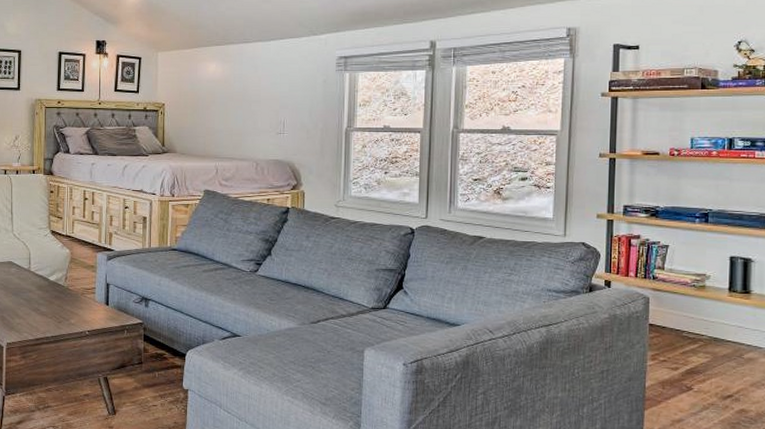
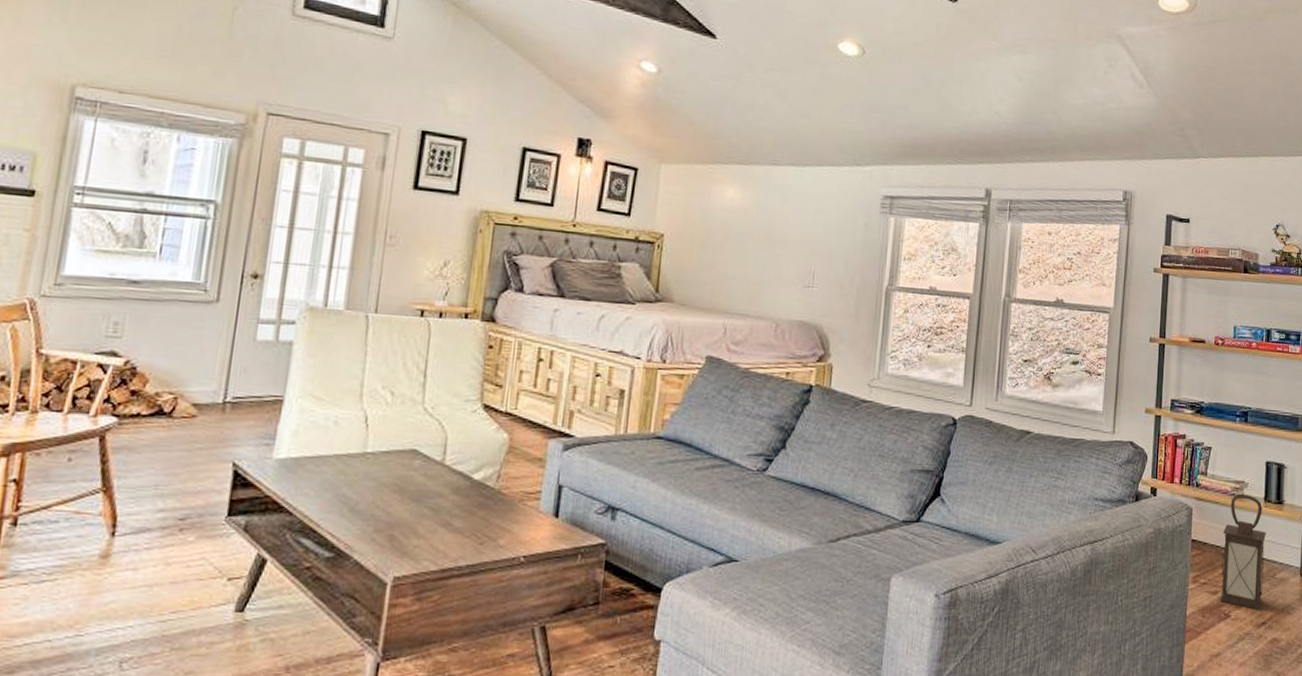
lantern: none [682,285,731,386] -> present [1220,494,1266,611]

